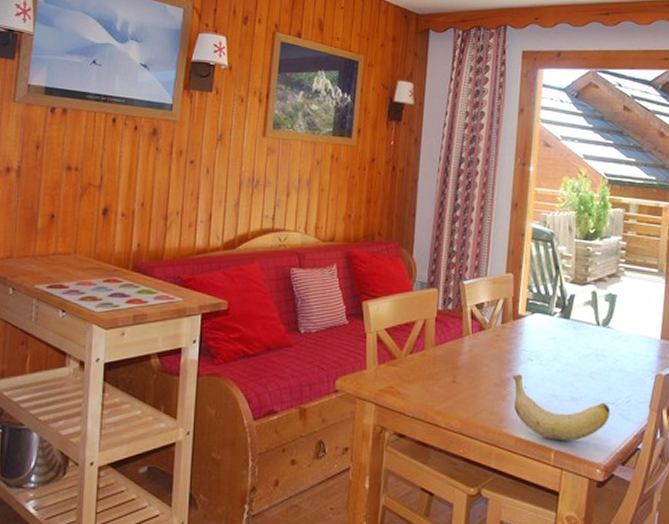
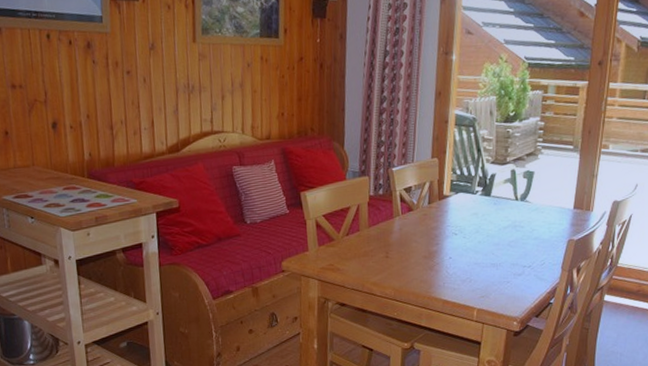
banana: present [512,374,610,441] -> none [439,247,526,301]

